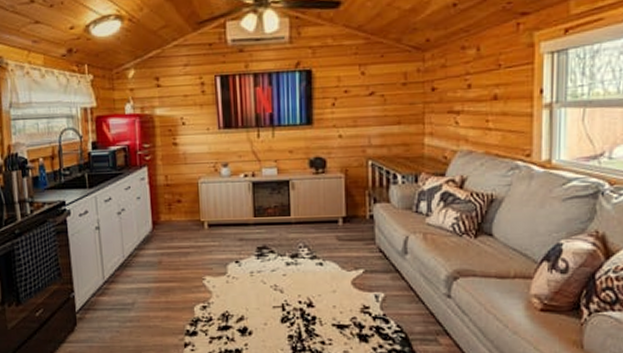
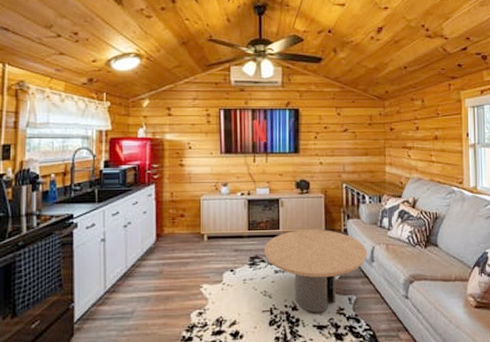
coffee table: none [272,215,400,311] -> present [264,229,368,313]

